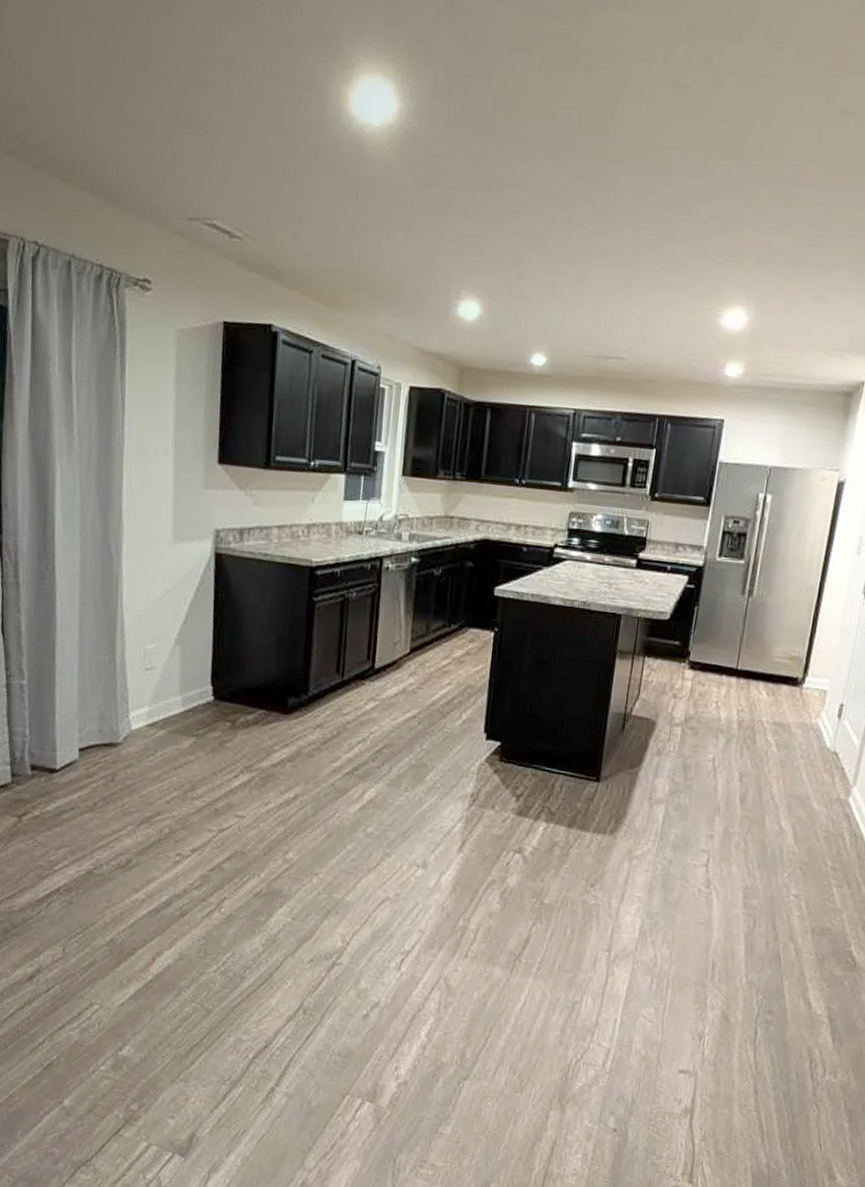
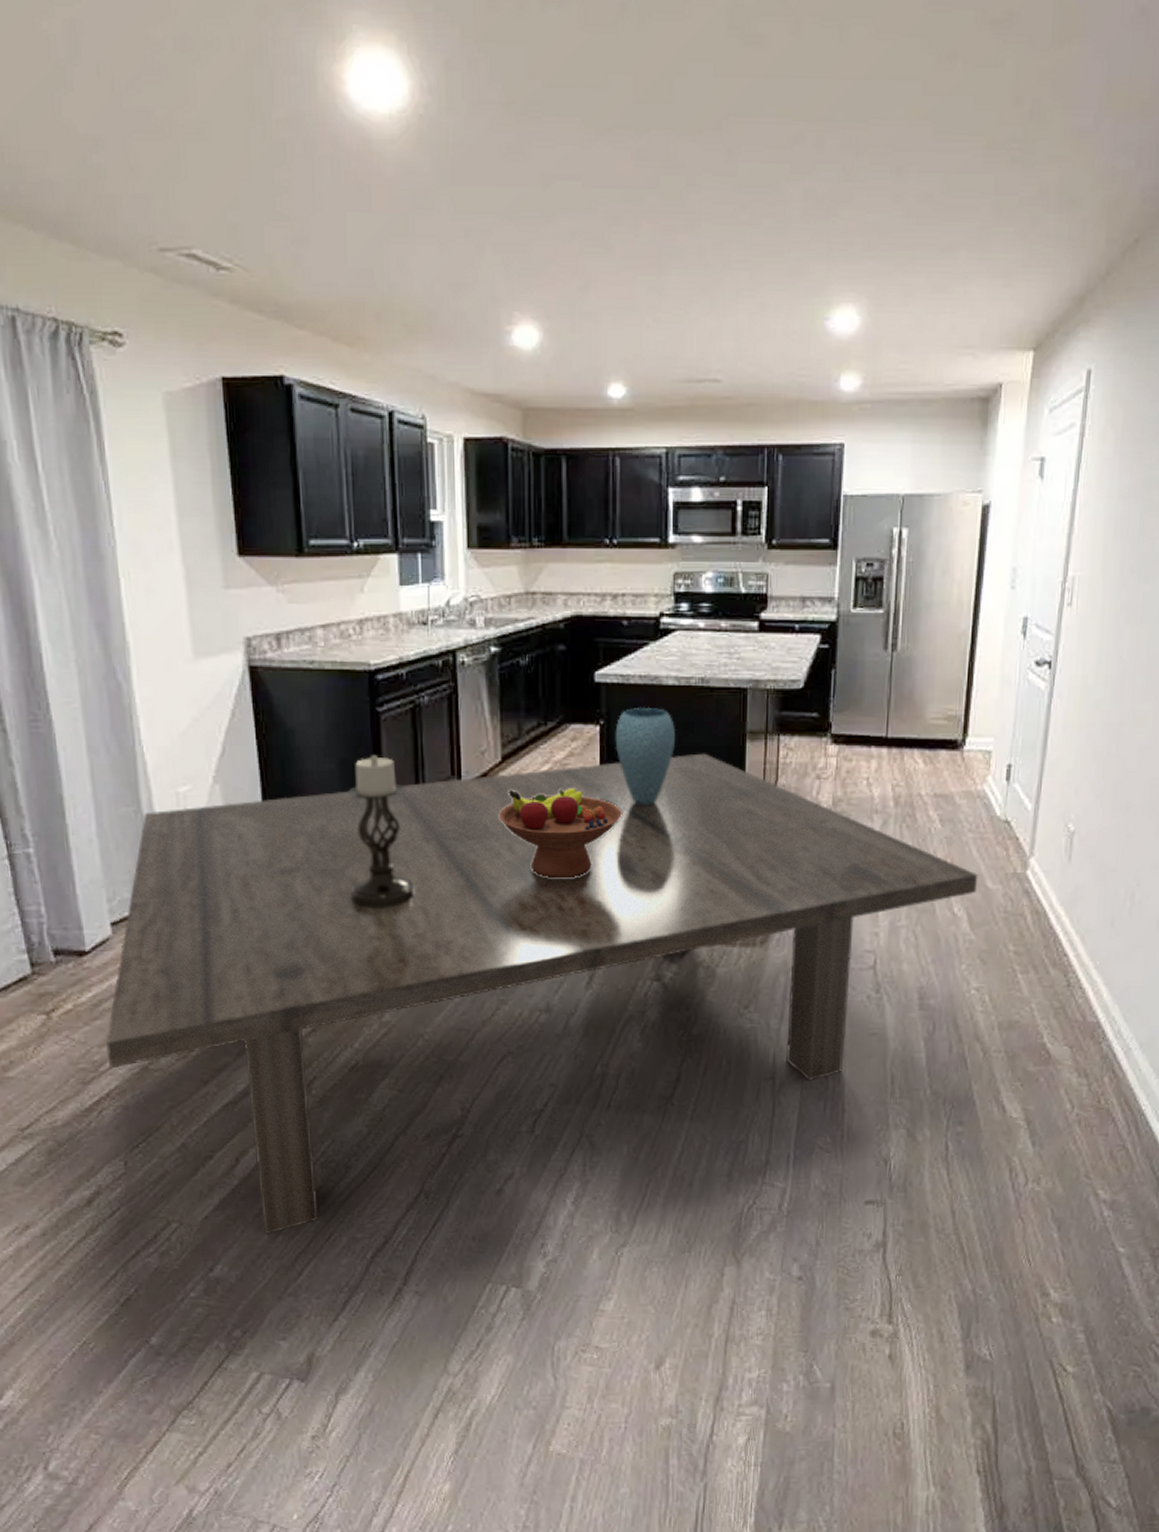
dining table: none [61,661,806,1026] -> present [106,753,978,1235]
candle holder: none [273,635,328,764] -> present [348,755,416,908]
fruit bowl: none [401,677,505,758] -> present [498,787,622,879]
vase: none [505,620,557,704] -> present [615,707,675,806]

